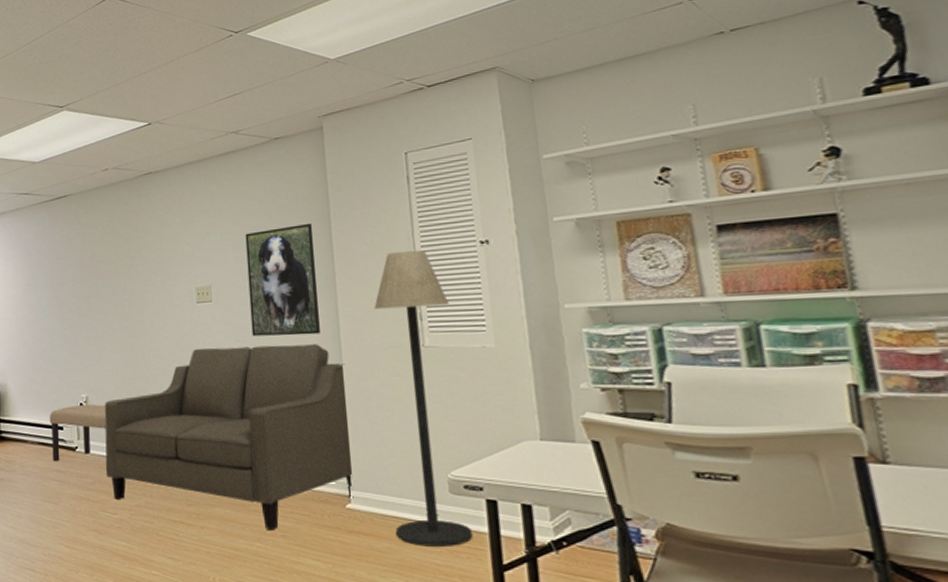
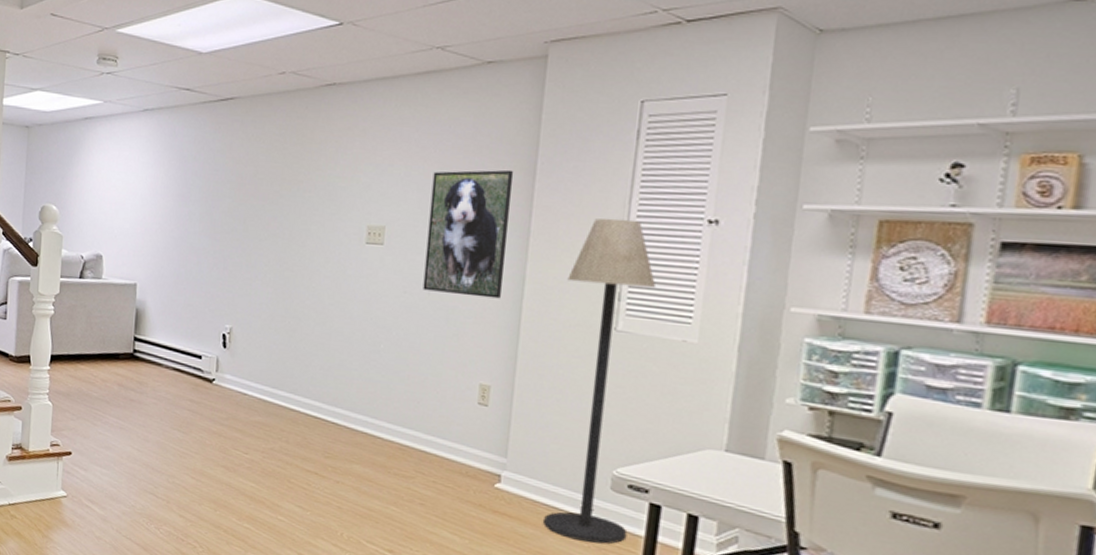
bench: present [49,404,106,461] -> none [187,335,250,390]
sofa: present [104,344,354,531] -> none [242,295,522,497]

